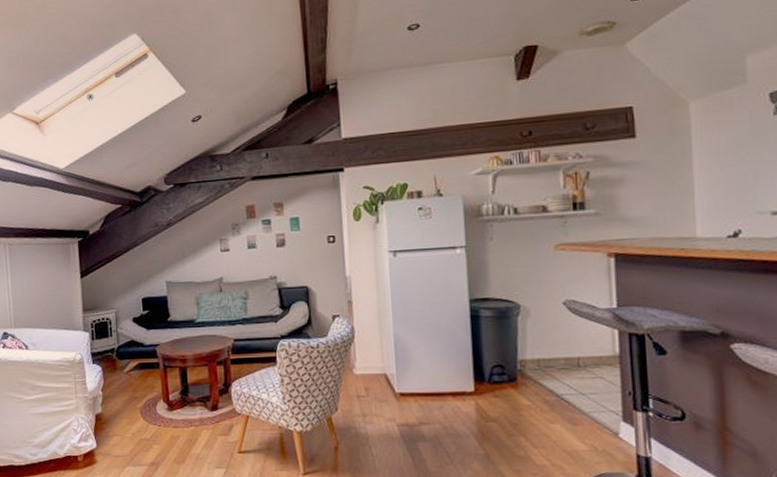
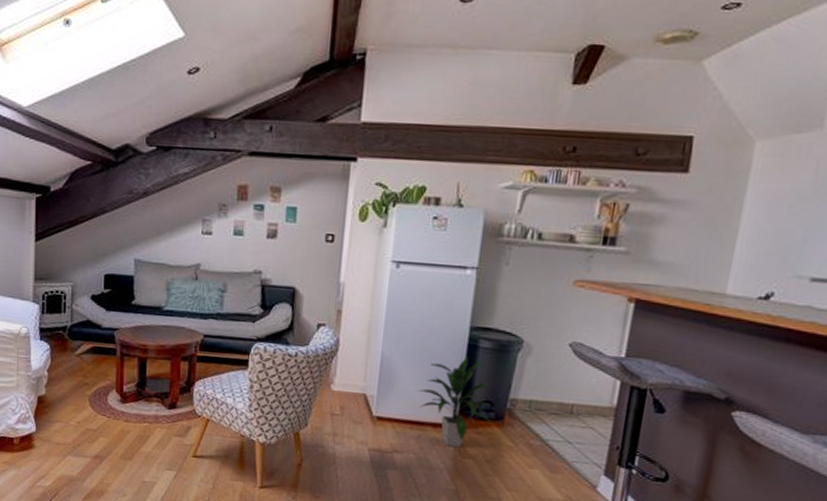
indoor plant: none [433,326,504,412] -> present [418,356,491,447]

